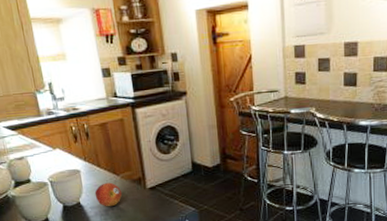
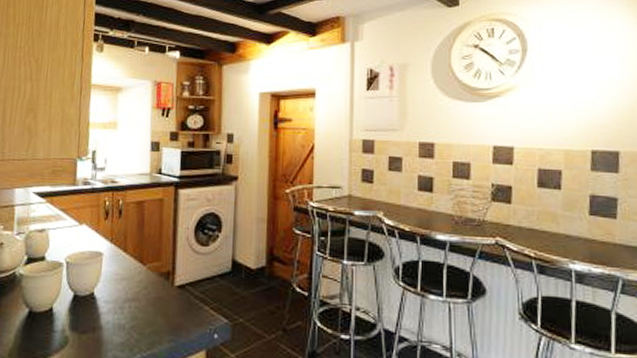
fruit: present [94,182,122,207] -> none [113,272,145,304]

